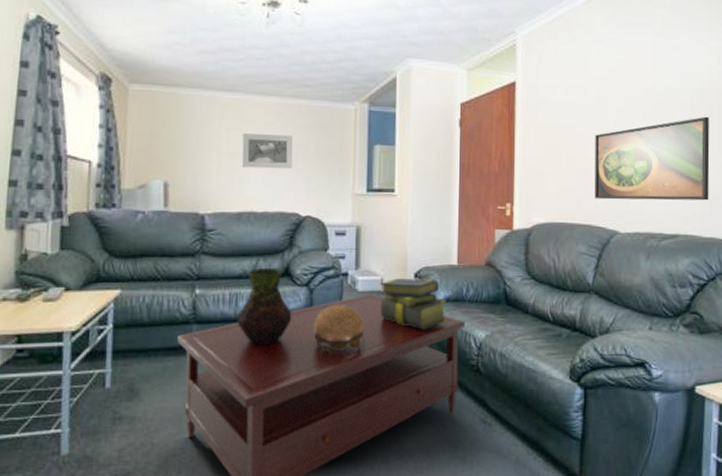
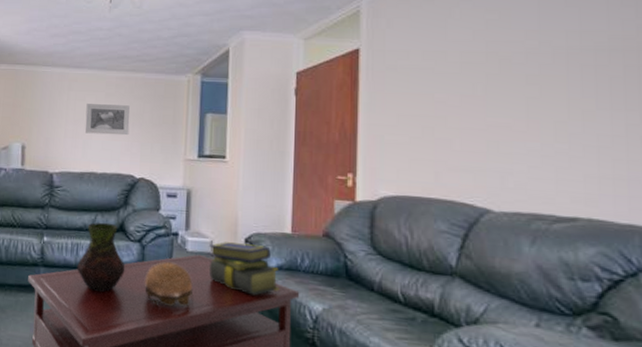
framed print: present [595,116,710,201] -> none [458,79,625,180]

